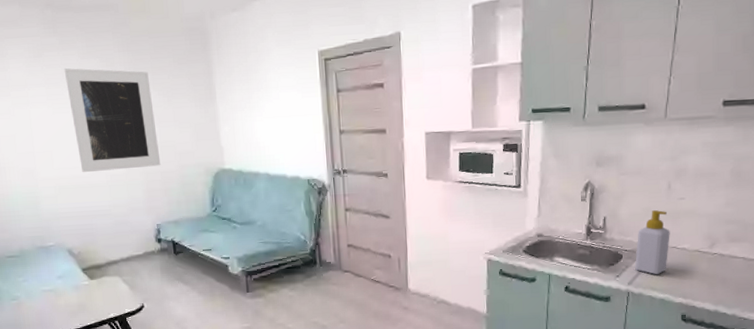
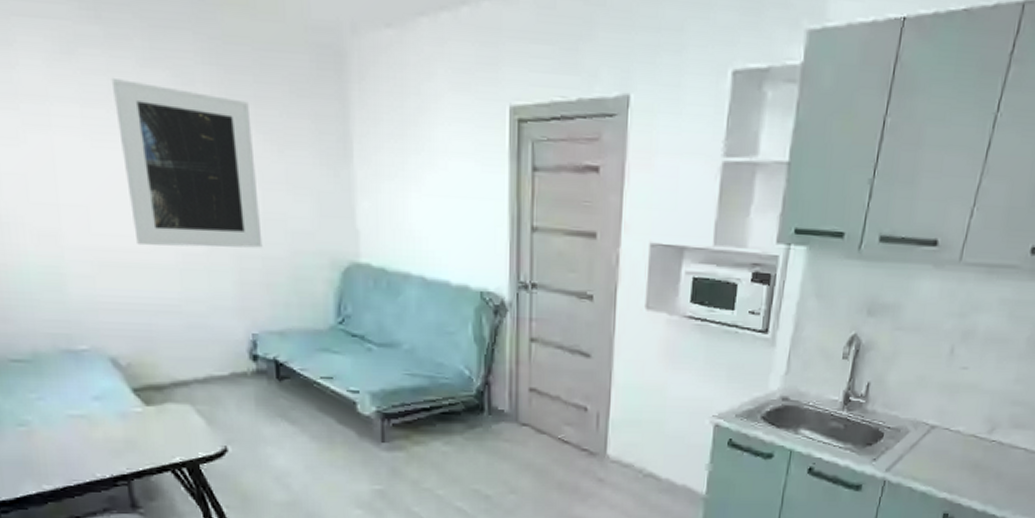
soap bottle: present [635,210,670,274] -> none [897,380,945,461]

